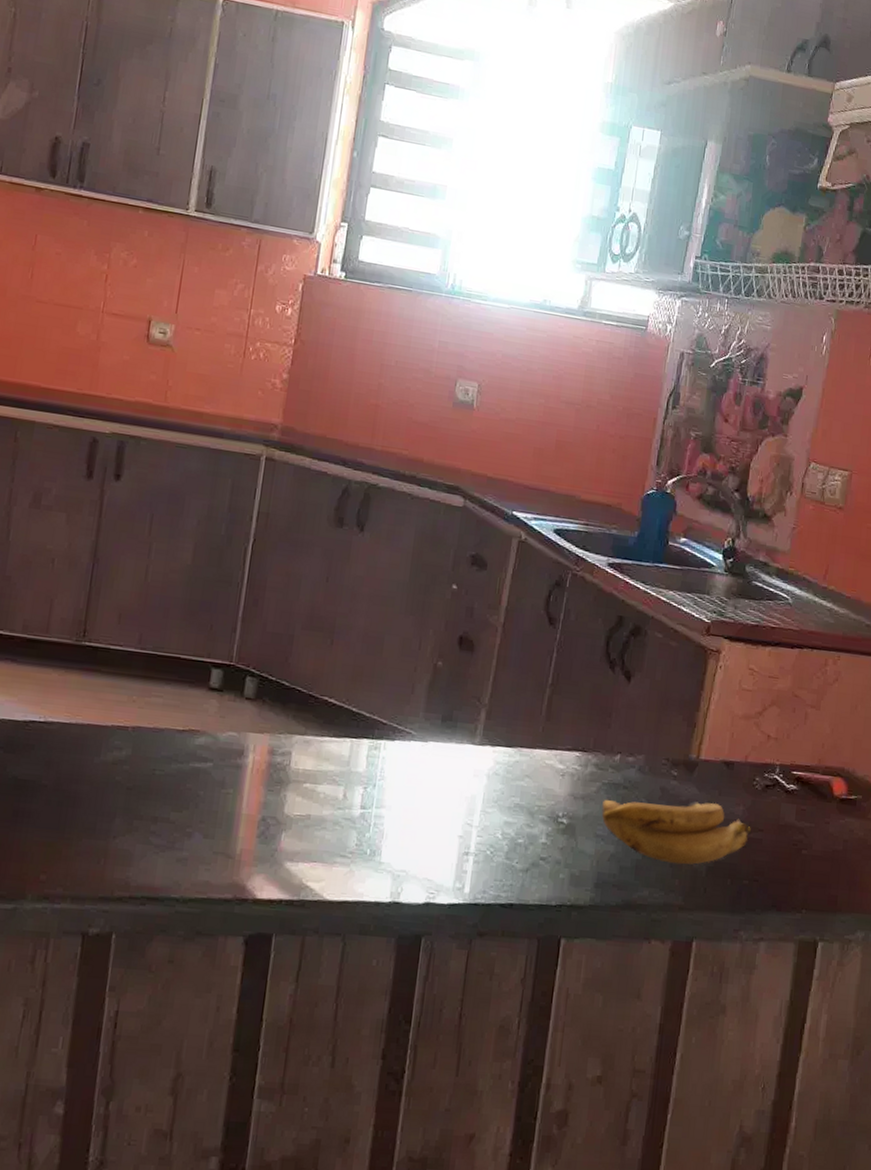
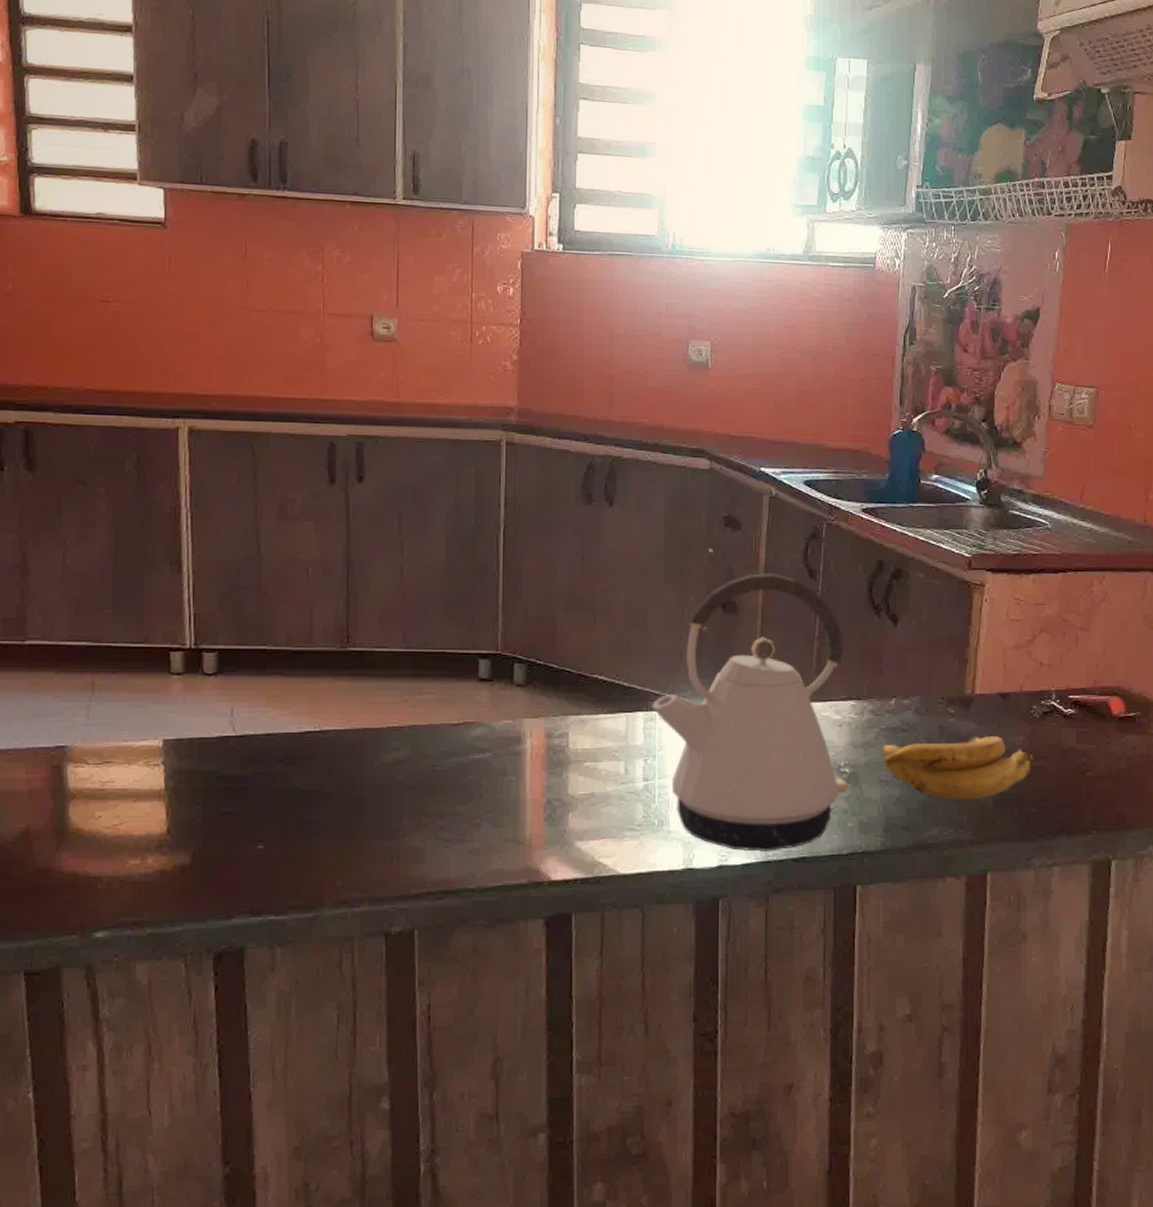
kettle: none [378,615,576,894] -> present [652,573,848,852]

